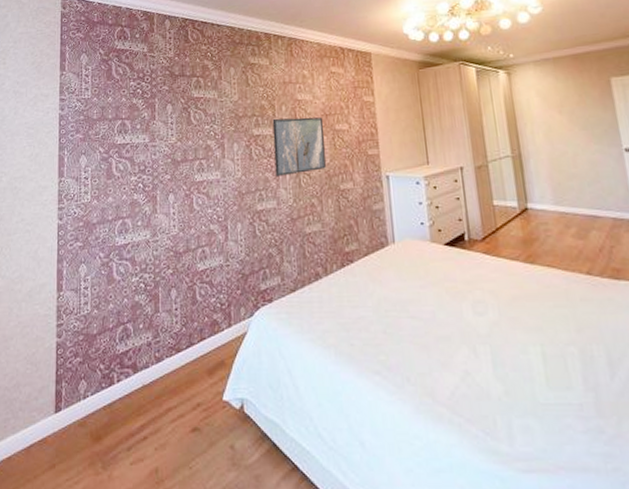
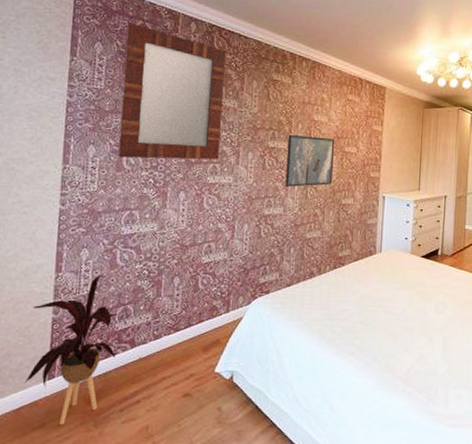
house plant: none [33,291,118,467] -> present [24,275,118,426]
home mirror: none [108,30,205,165] -> present [118,23,227,160]

